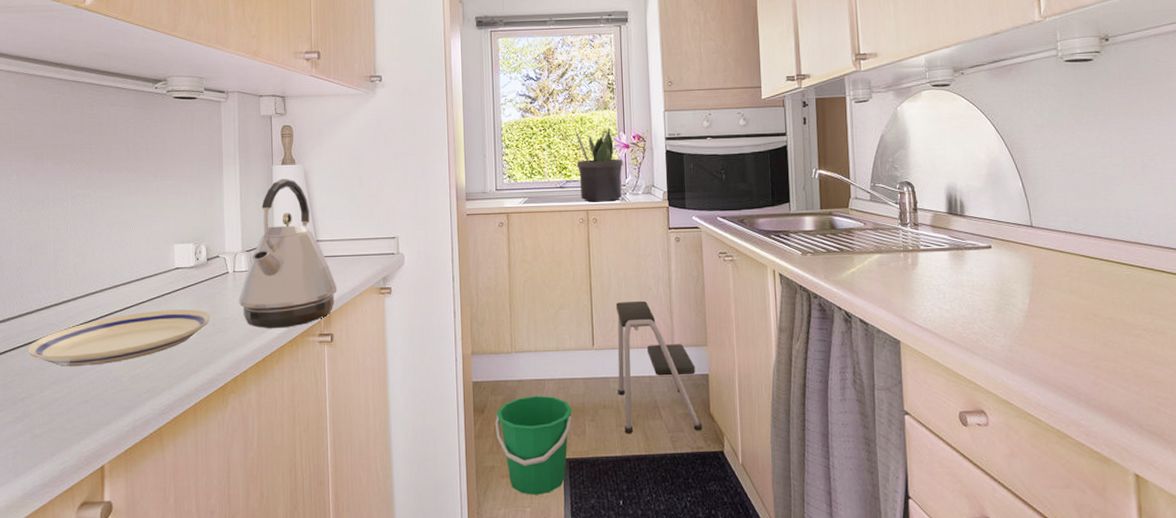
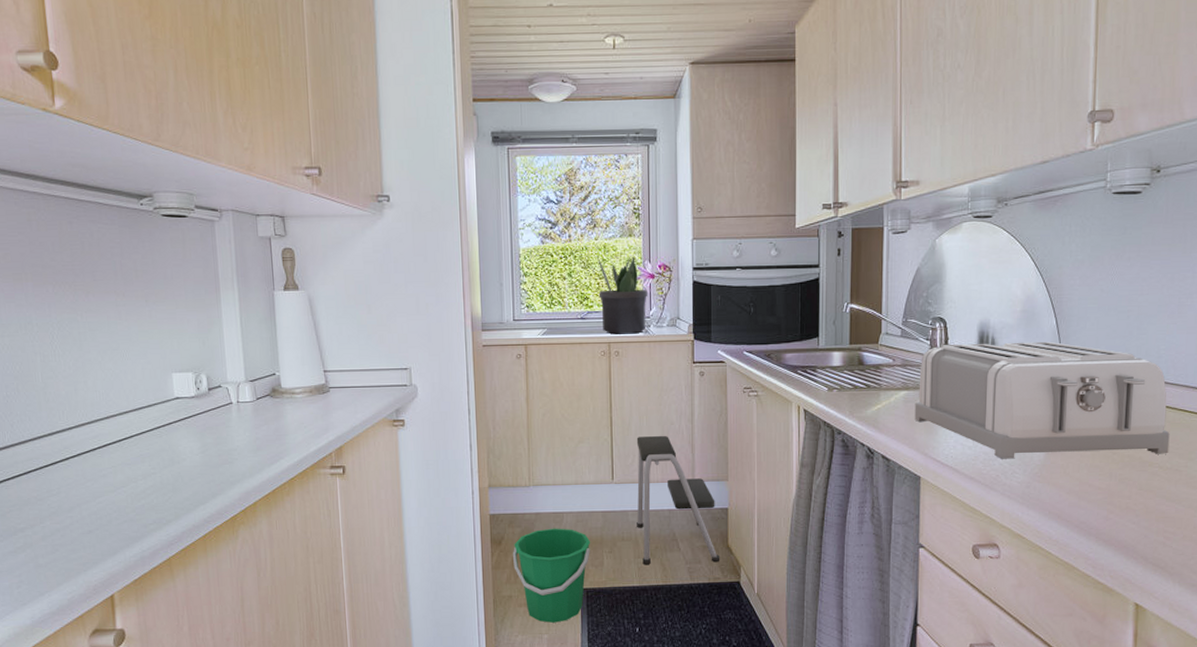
plate: present [27,309,211,366] -> none [23,440,216,497]
kettle: present [239,178,337,329] -> none [244,305,348,461]
toaster: none [889,203,1151,322] -> present [914,341,1170,459]

